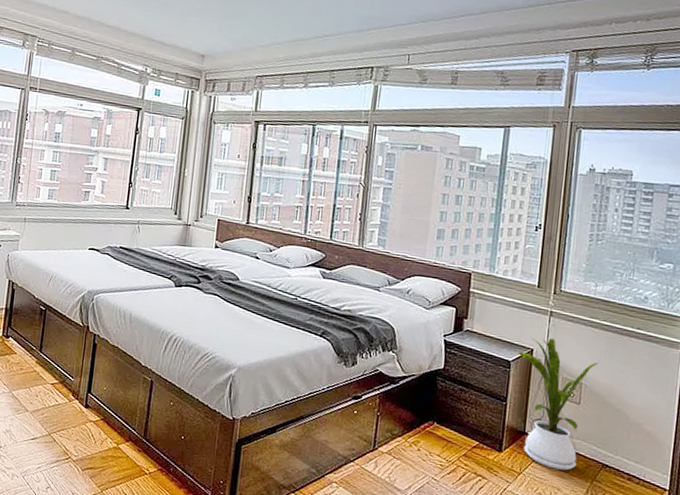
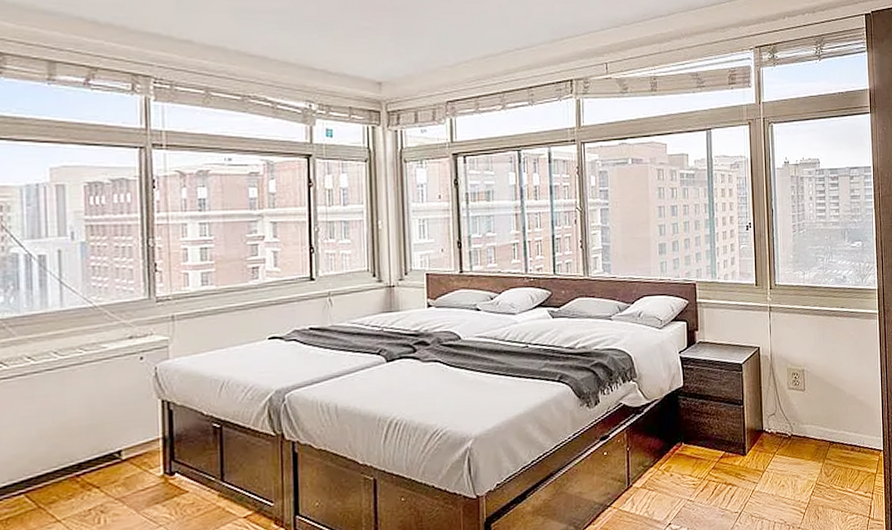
house plant: present [517,337,597,471] -> none [747,333,814,459]

